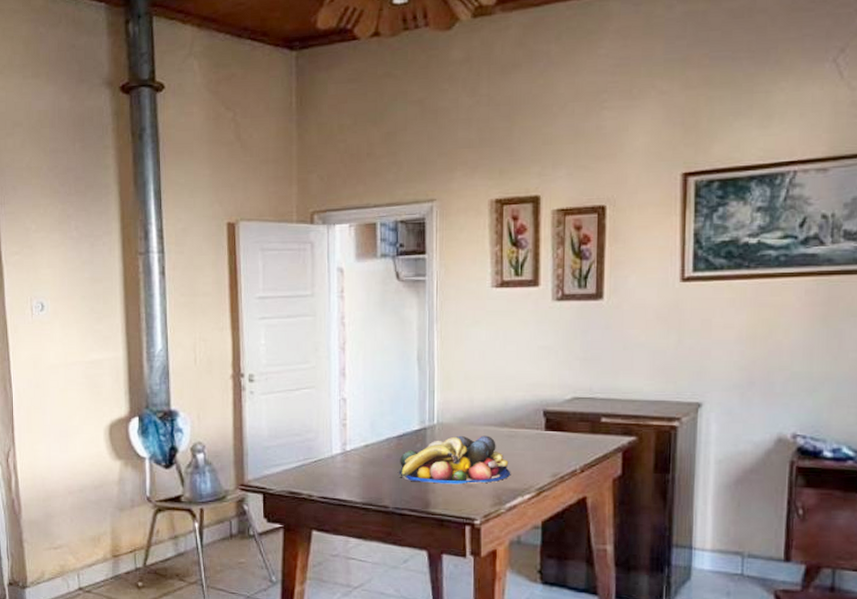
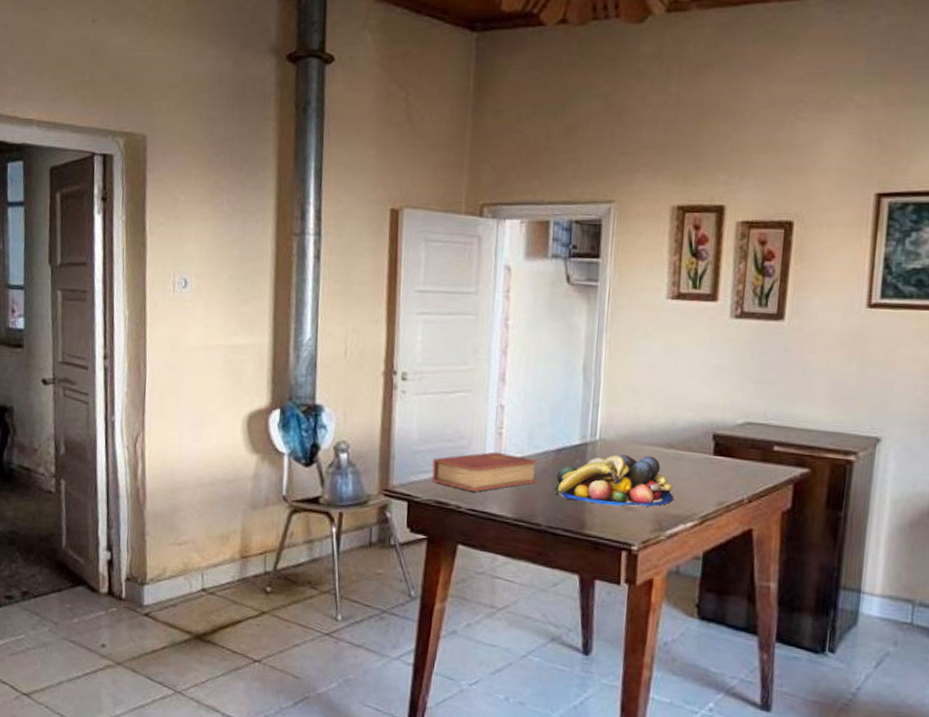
book: none [282,442,381,480] -> present [431,451,538,492]

